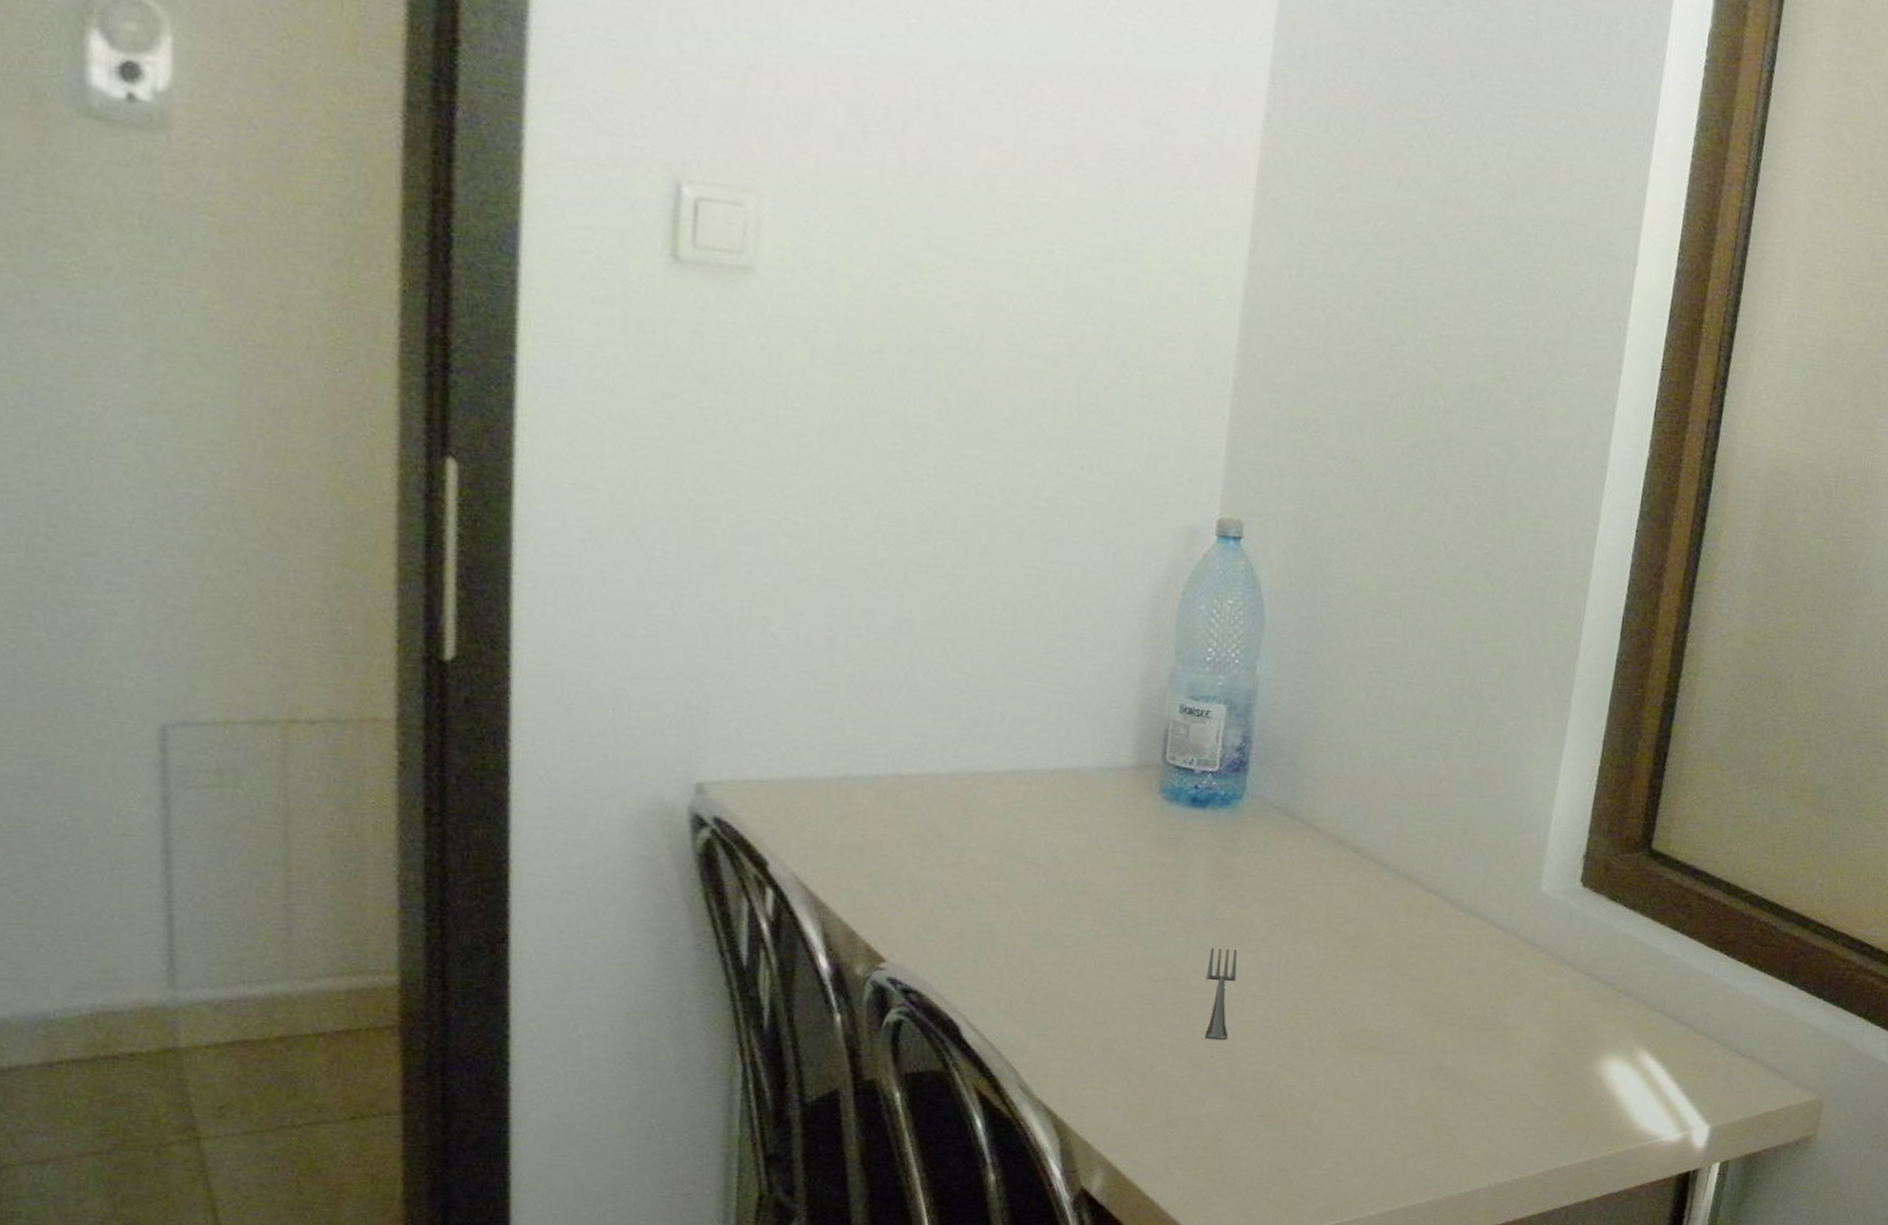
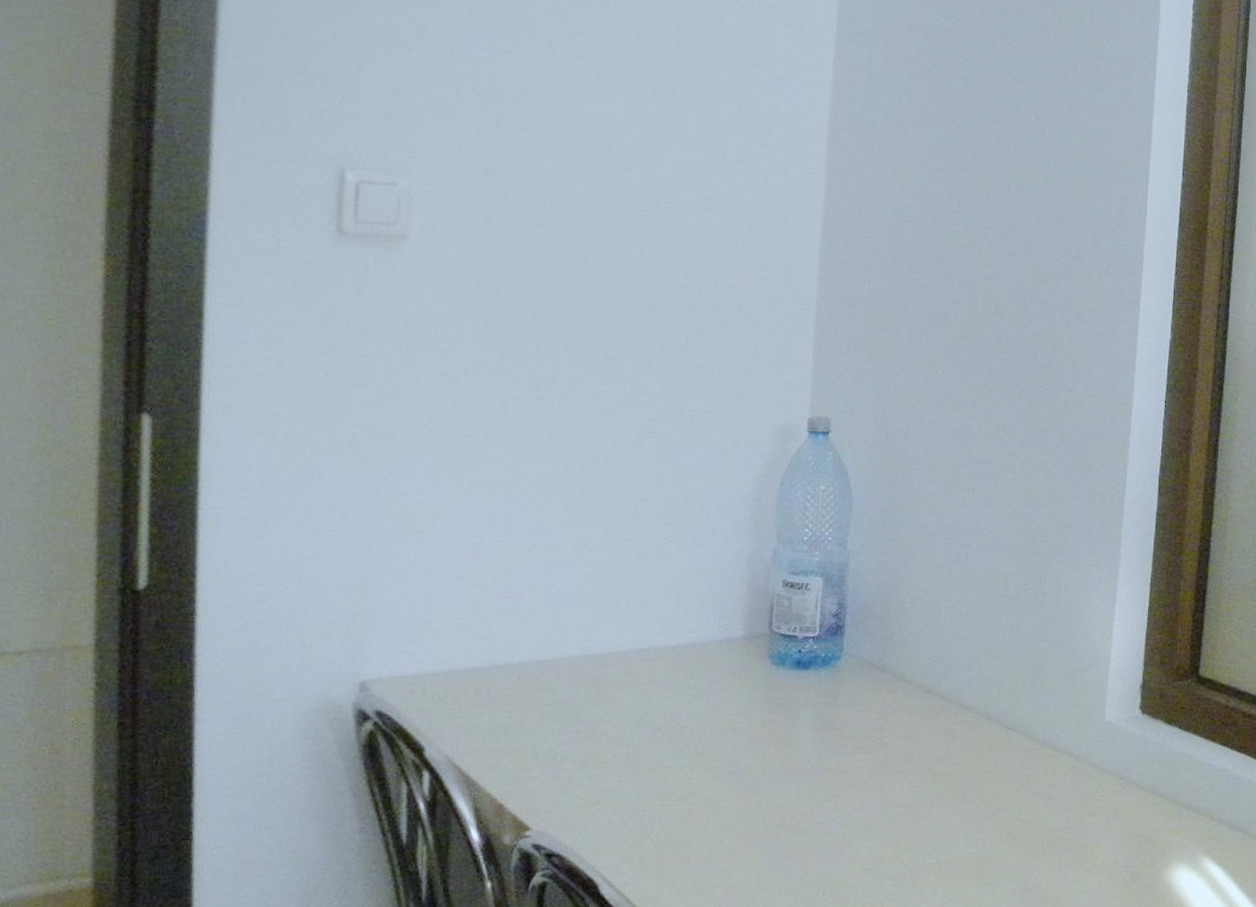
fork: present [1204,948,1238,1041] -> none [816,794,843,879]

